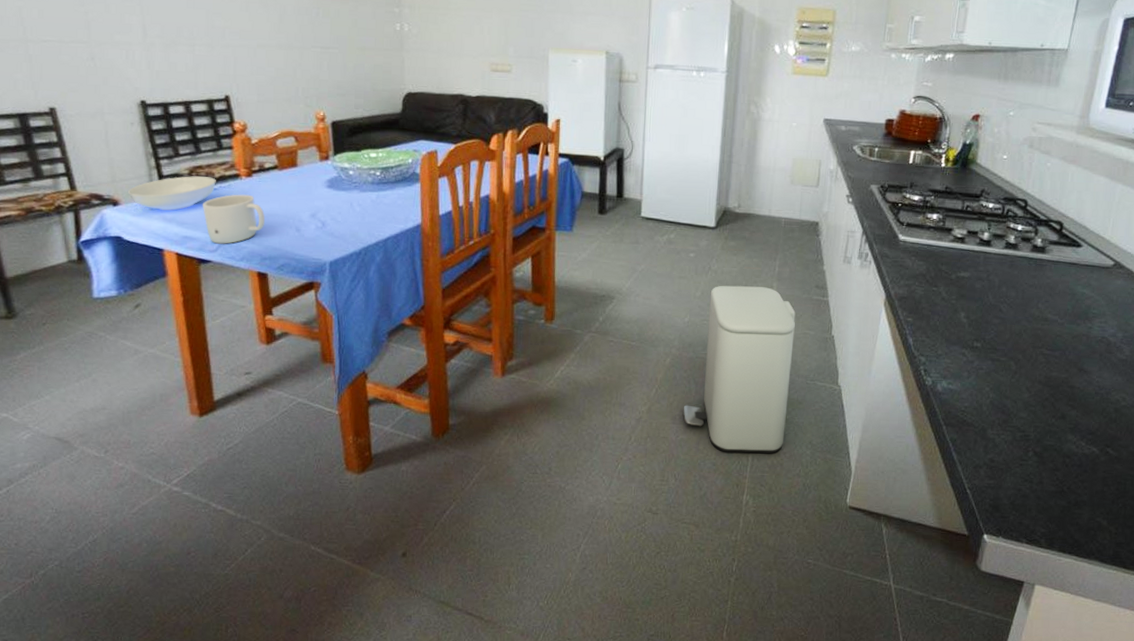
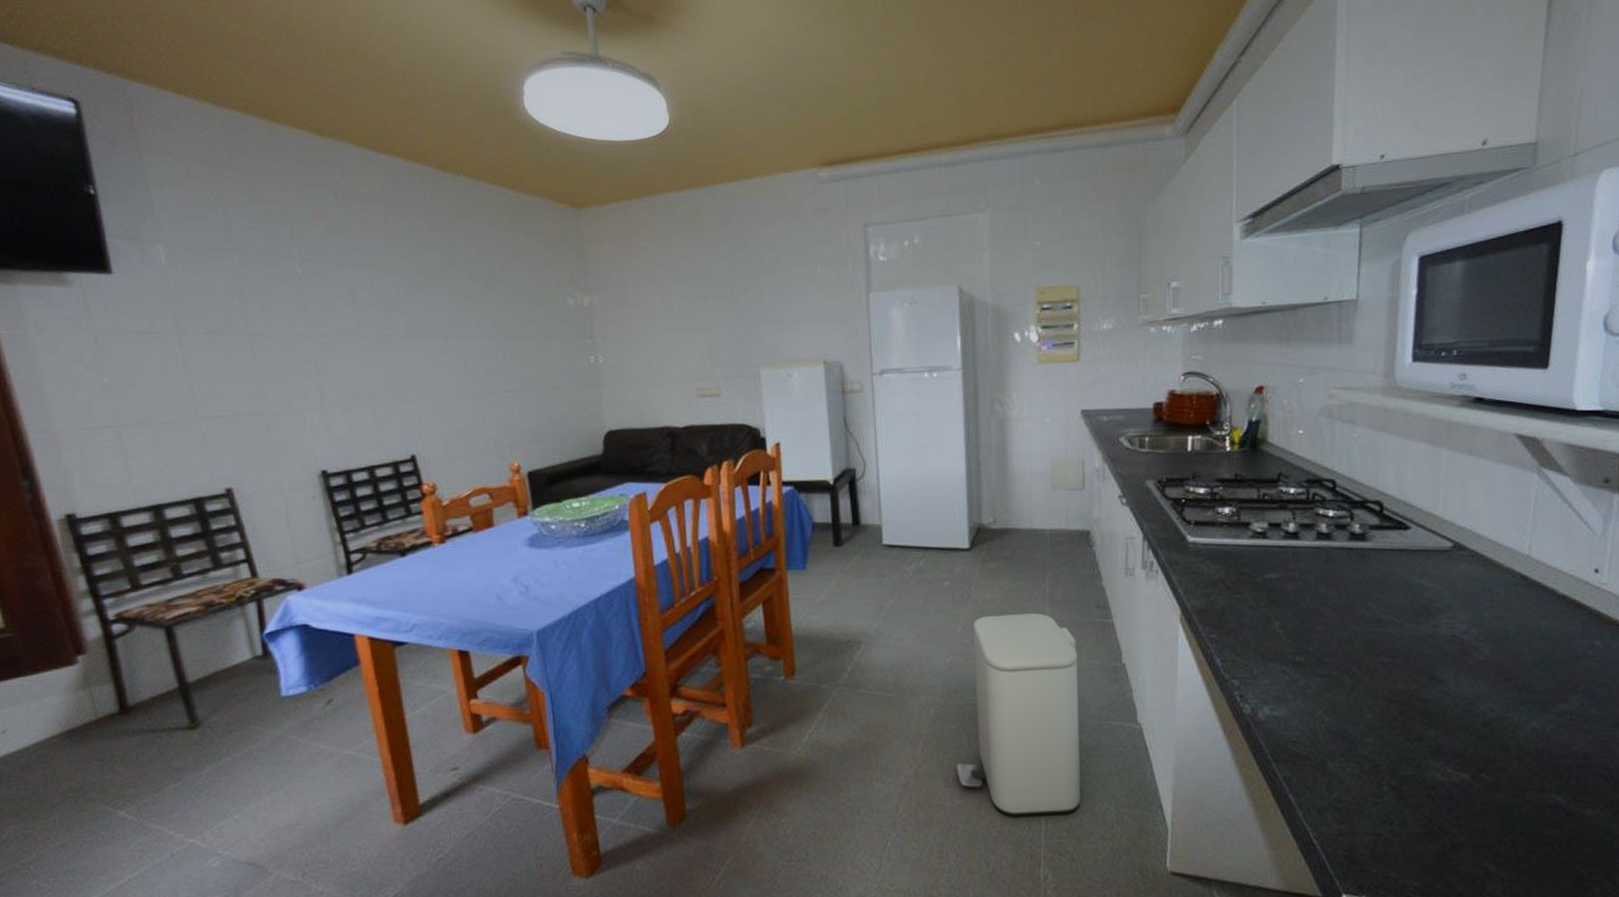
bowl: present [127,176,216,211] -> none [312,548,407,590]
mug: present [202,194,266,244] -> none [393,563,463,623]

